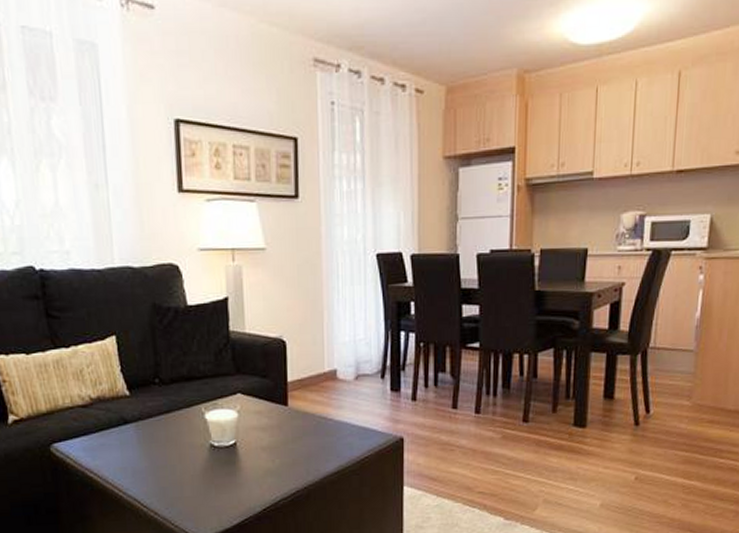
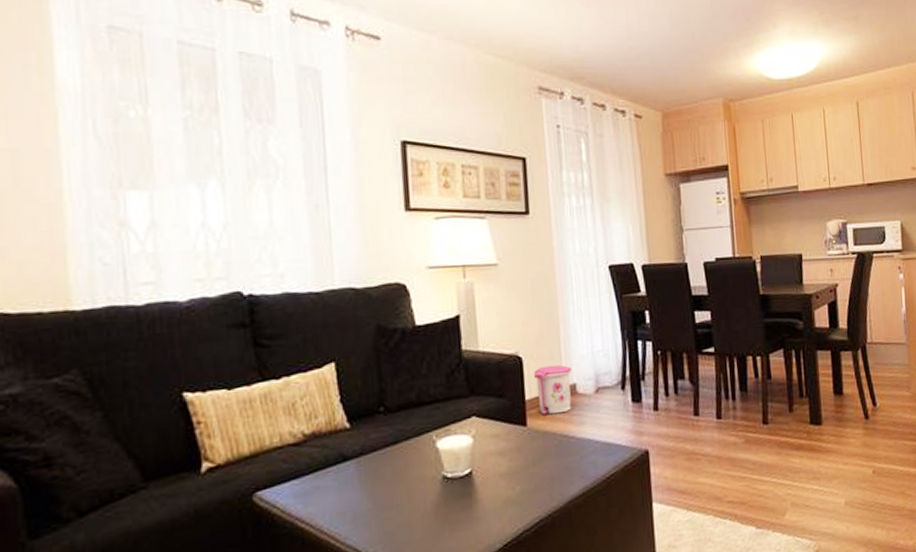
trash can: none [297,350,333,398] -> present [534,364,572,416]

